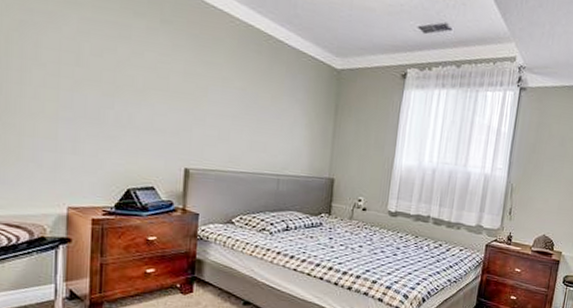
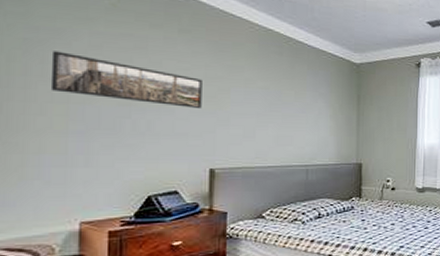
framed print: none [43,35,182,105] -> present [50,51,202,108]

